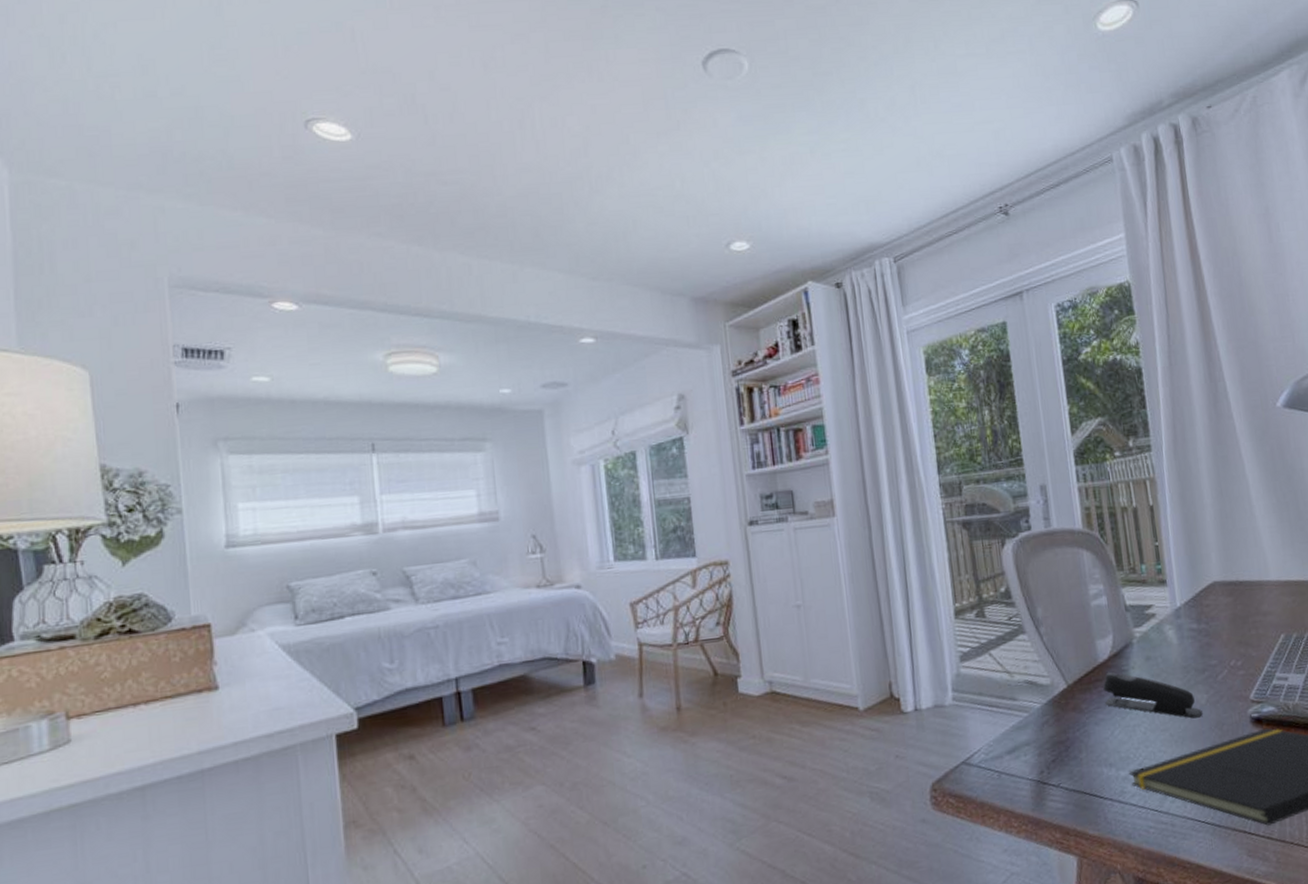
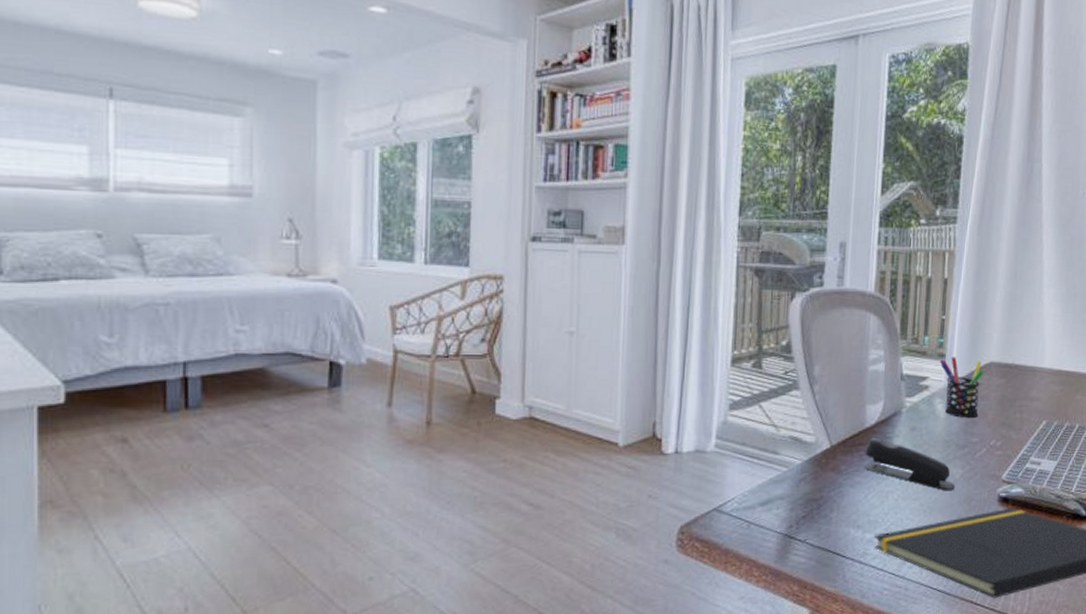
pen holder: none [1161,581,1212,642] -> present [939,357,984,419]

